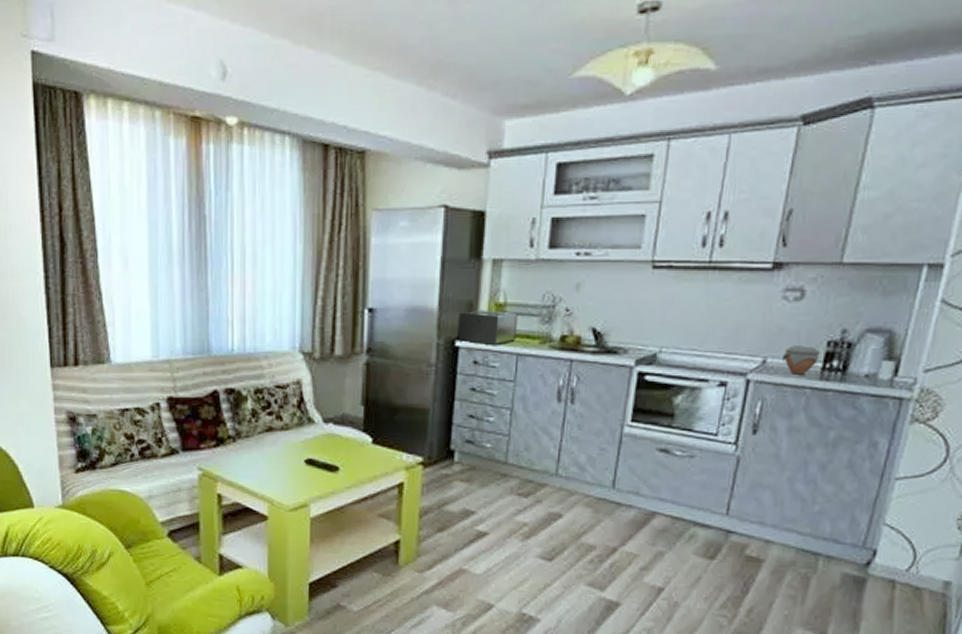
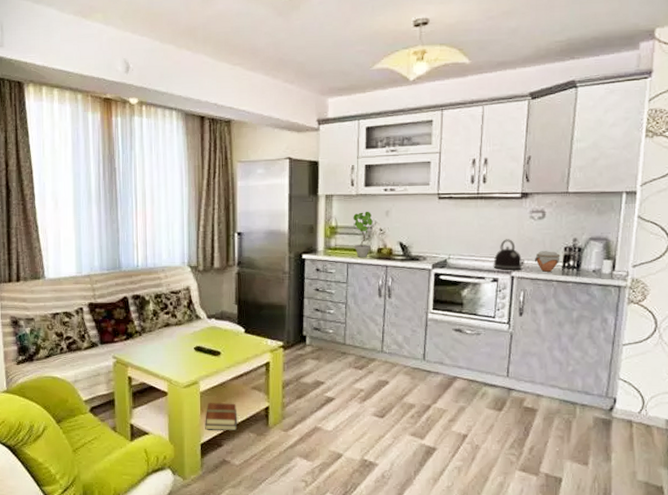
books: none [315,532,358,568] -> present [205,403,238,430]
toaster: present [459,309,519,346] -> none [304,231,347,258]
potted plant: none [528,283,557,348] -> present [353,211,373,258]
kettle: none [721,327,764,372] -> present [493,239,522,271]

